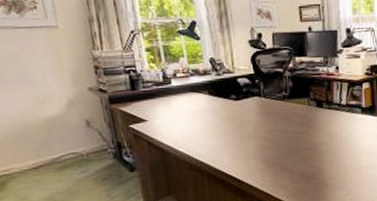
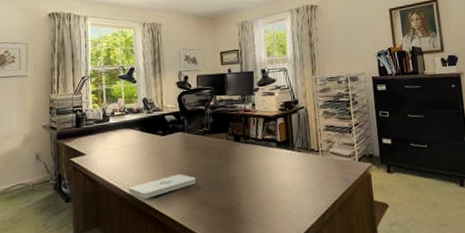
notepad: none [201,141,276,167] -> present [128,174,196,199]

